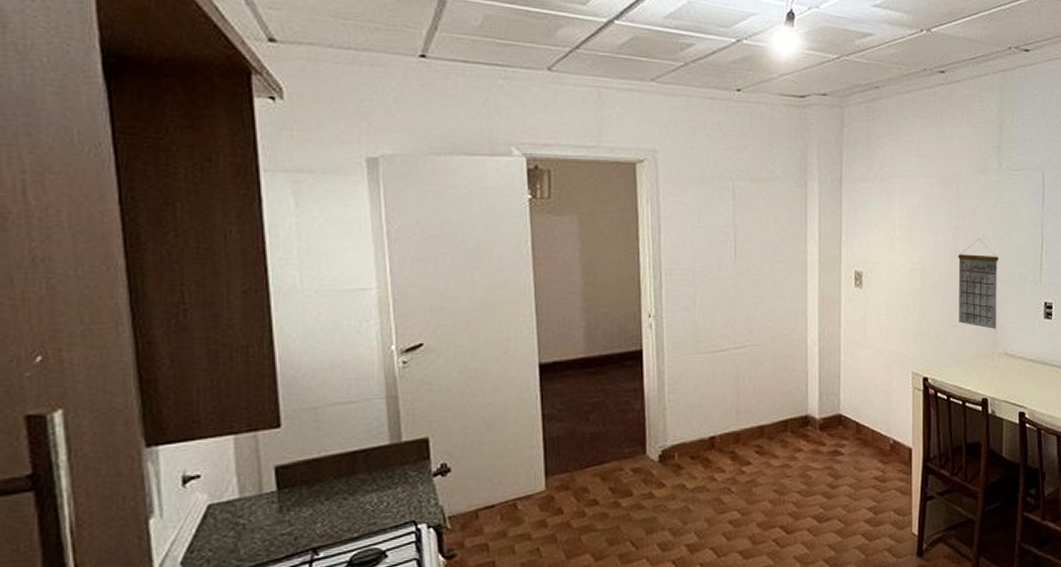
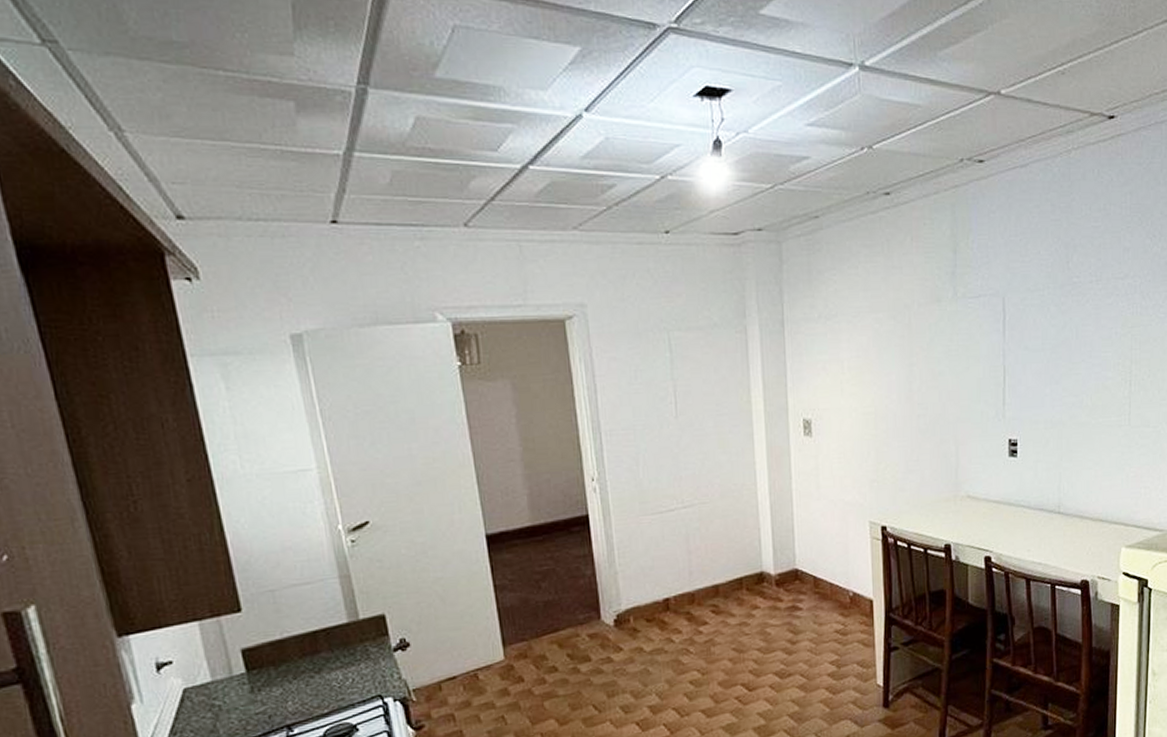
calendar: present [958,239,999,329] -> none [913,375,957,471]

